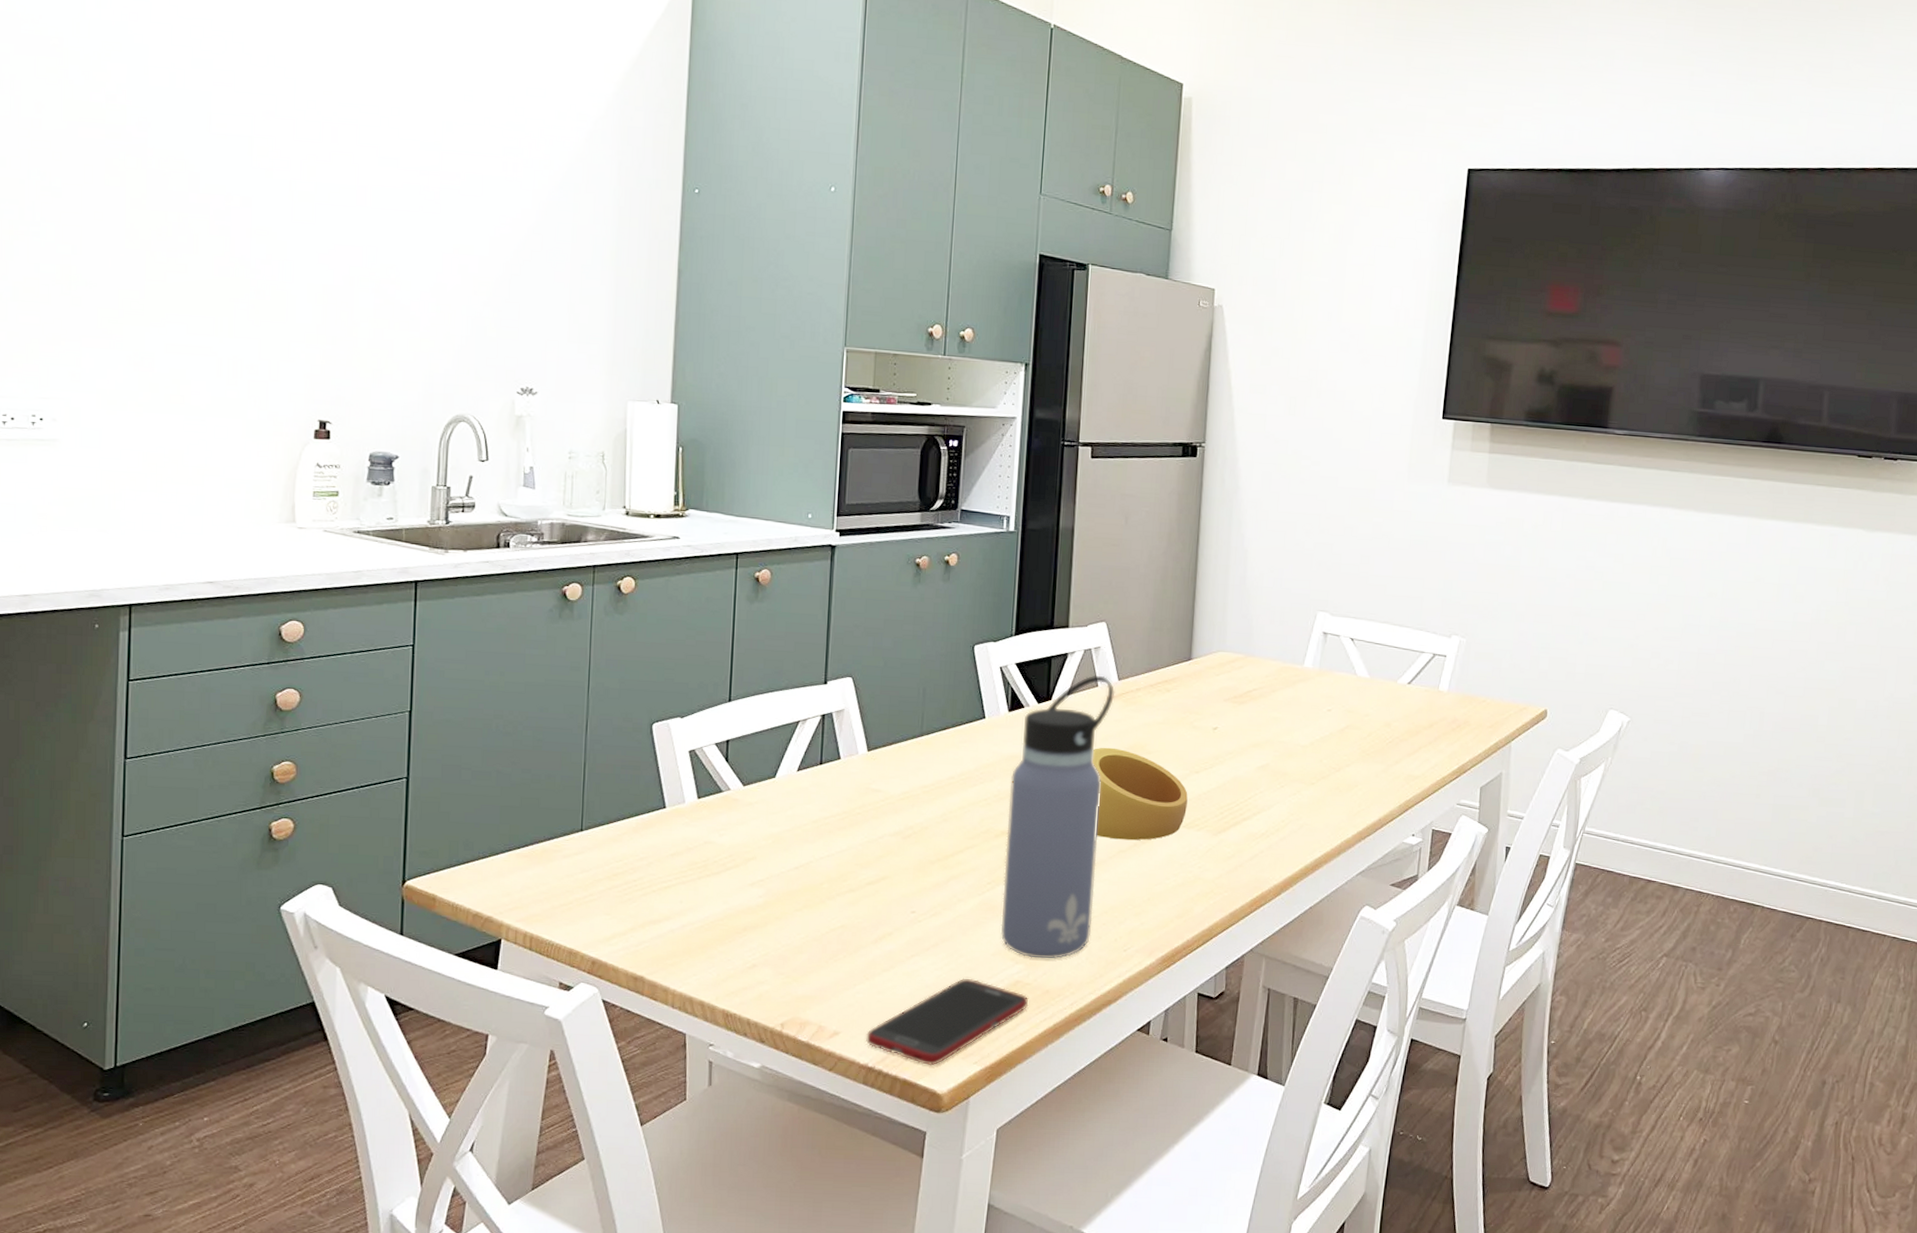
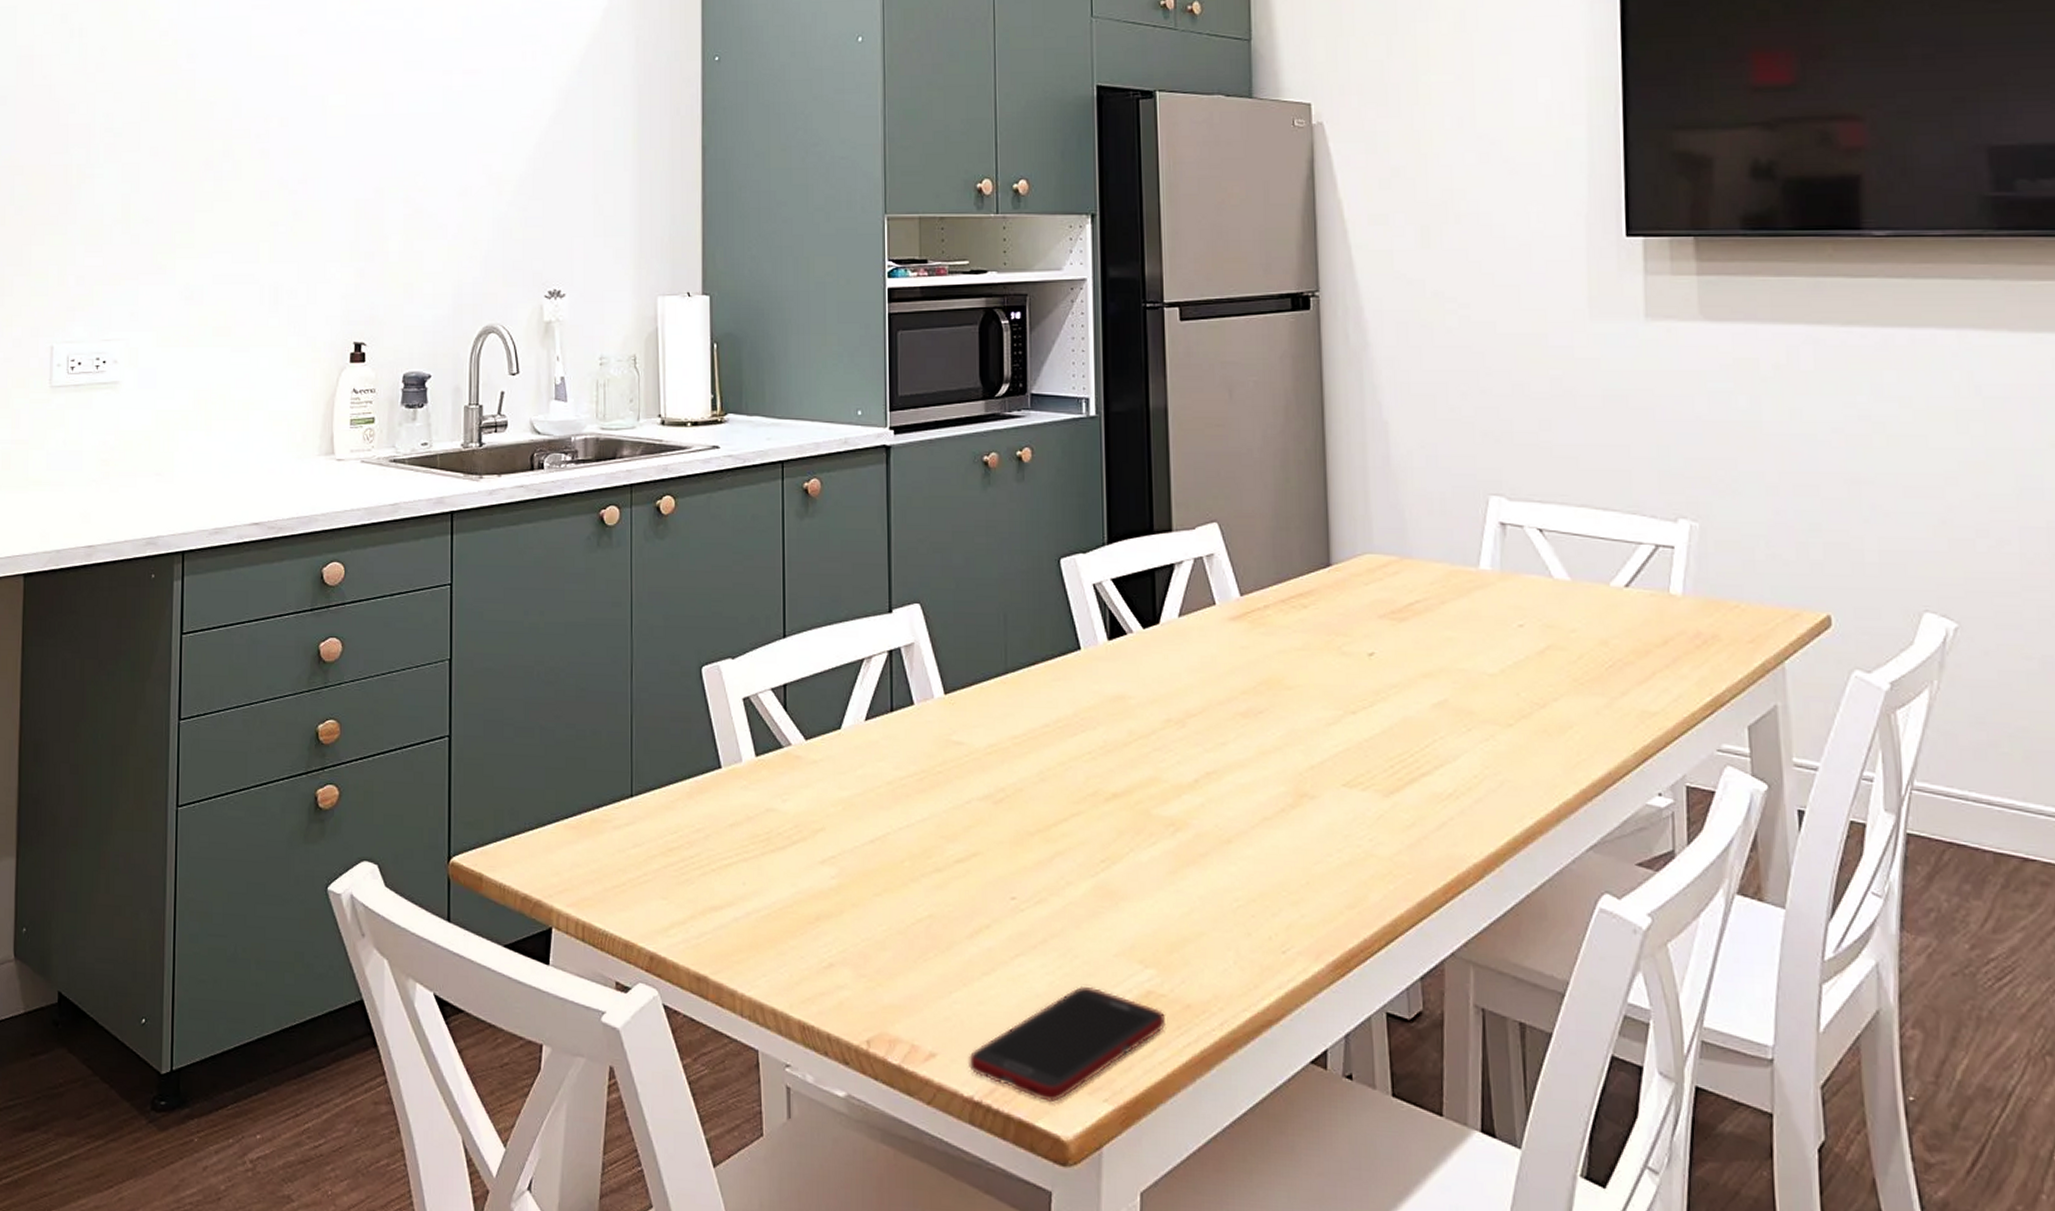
water bottle: present [1000,675,1116,959] -> none [1119,590,1238,963]
ring: present [1091,747,1188,841] -> none [1216,682,1345,805]

